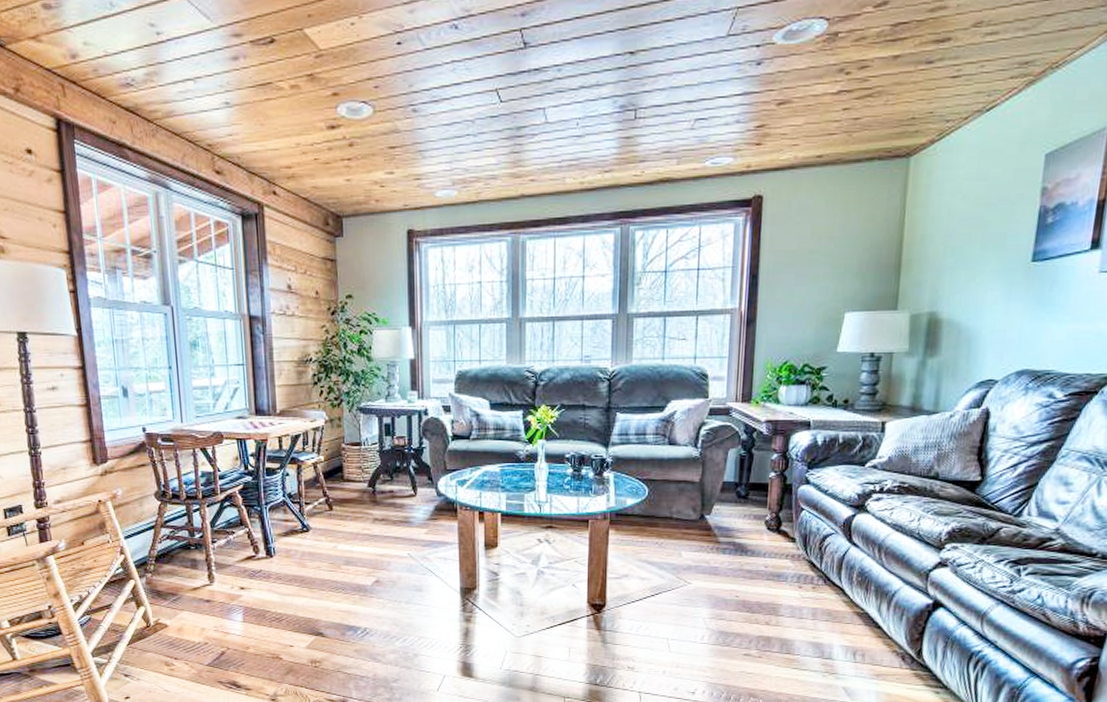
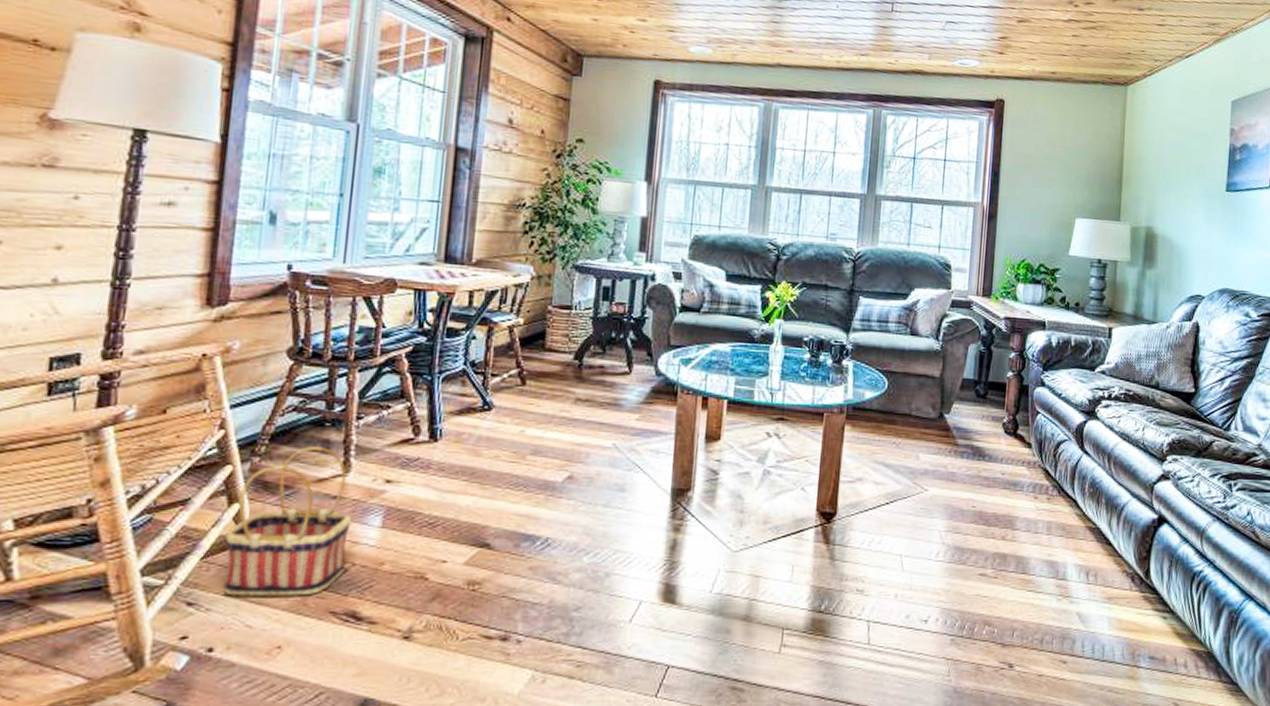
basket: none [139,565,223,671] -> present [223,447,352,596]

